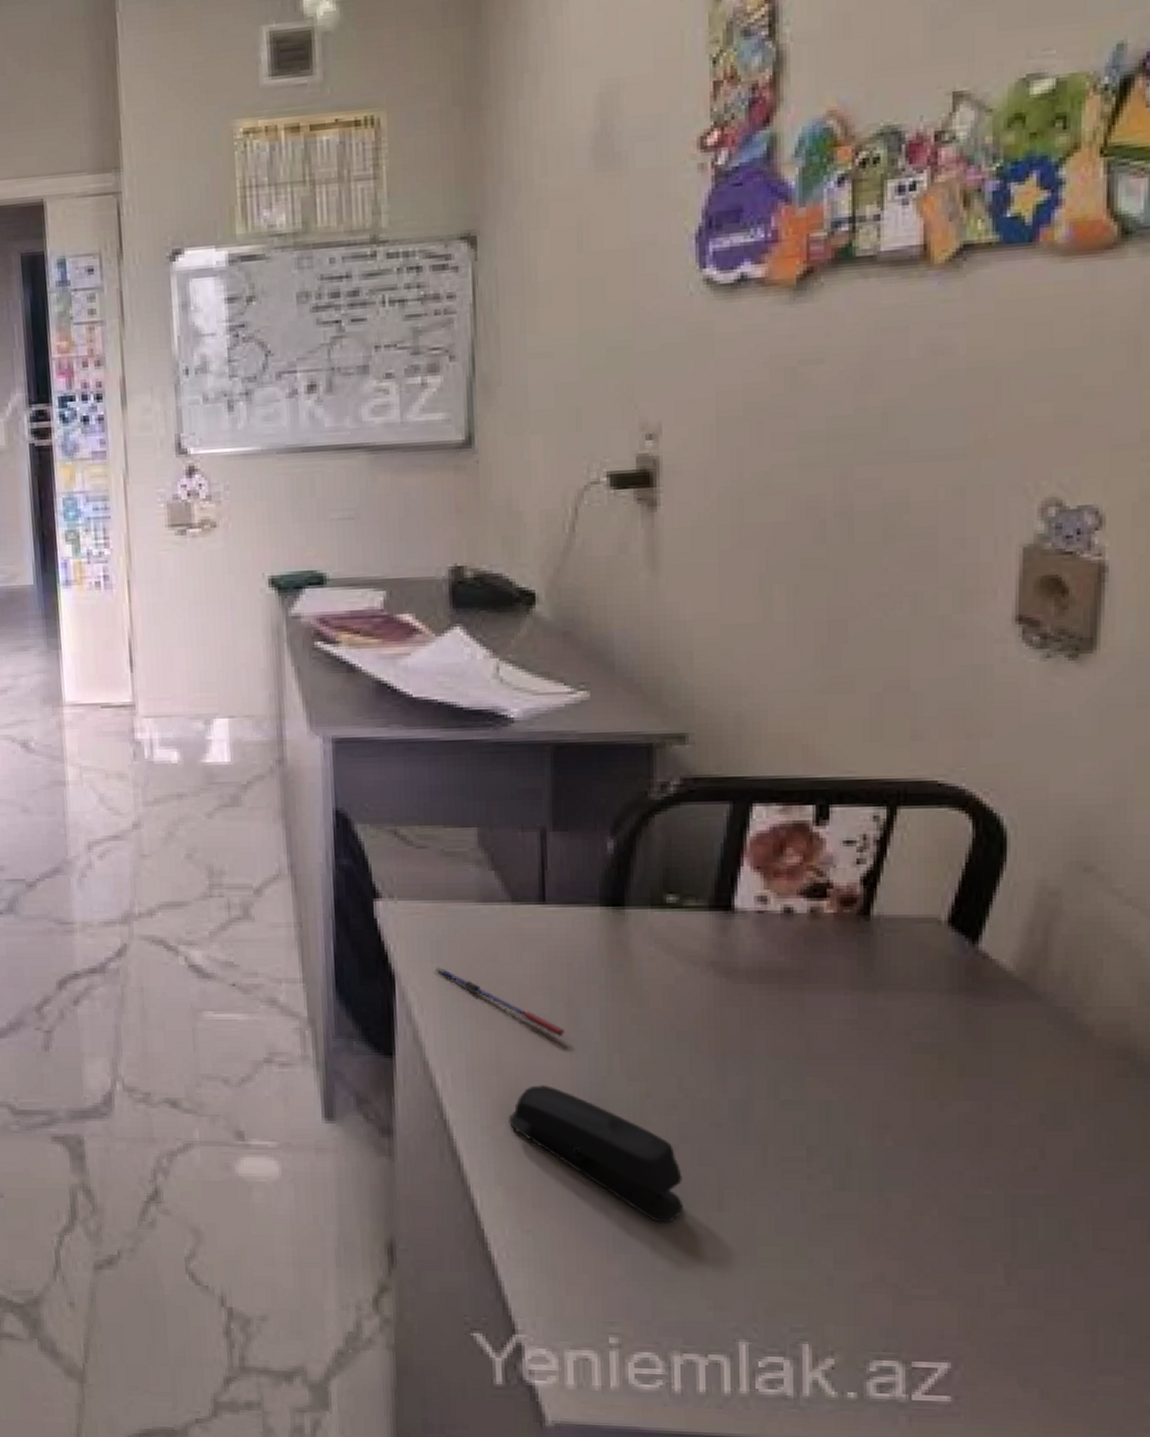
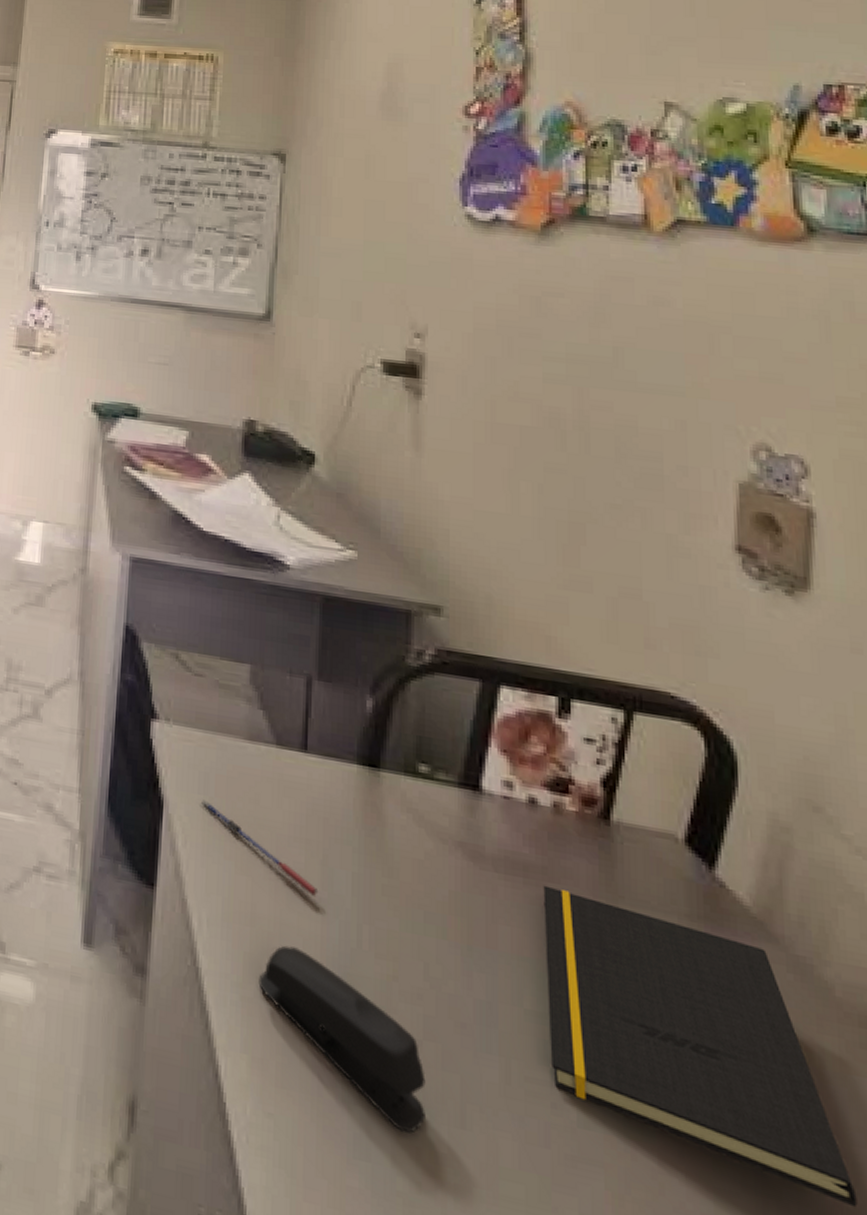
notepad: none [800,987,1103,1210] -> present [543,885,857,1208]

